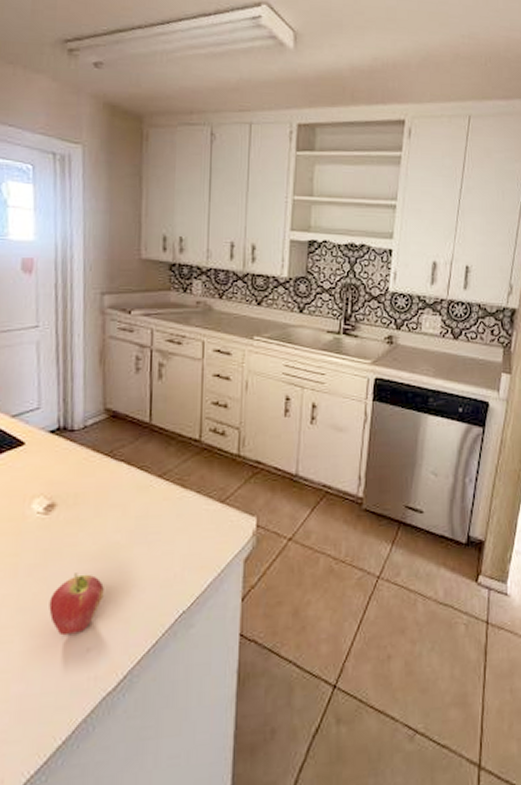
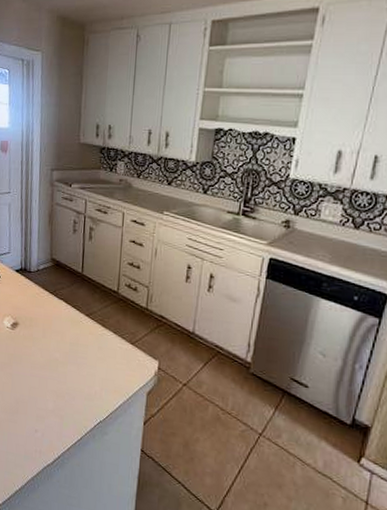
fruit: present [49,573,104,636] -> none [13,375,47,418]

